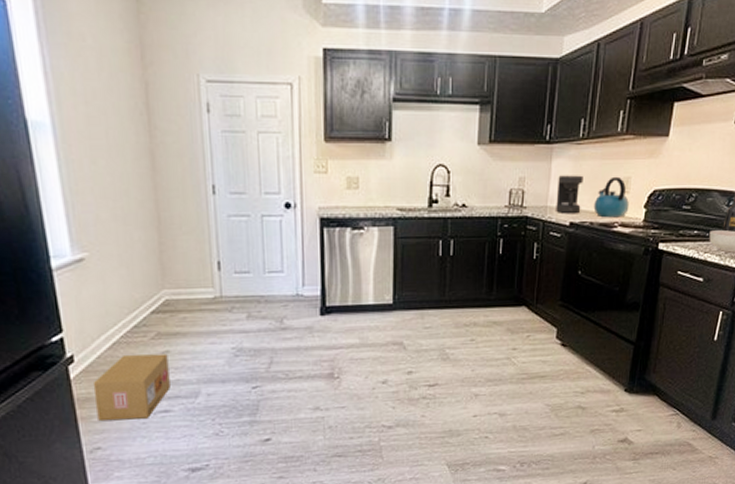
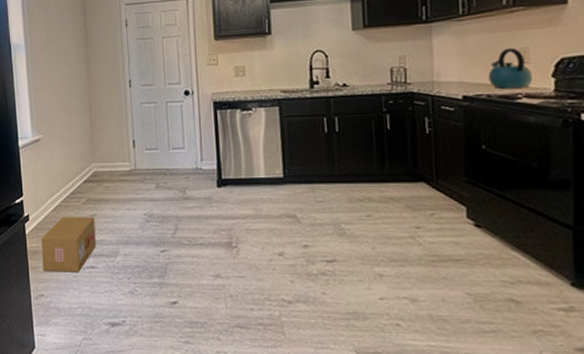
coffee maker: present [556,175,583,214] -> none [442,49,474,88]

